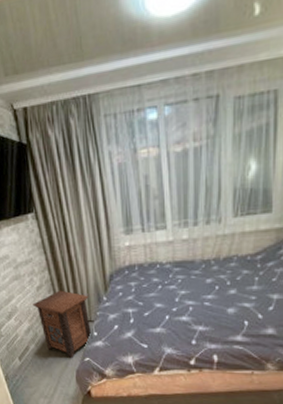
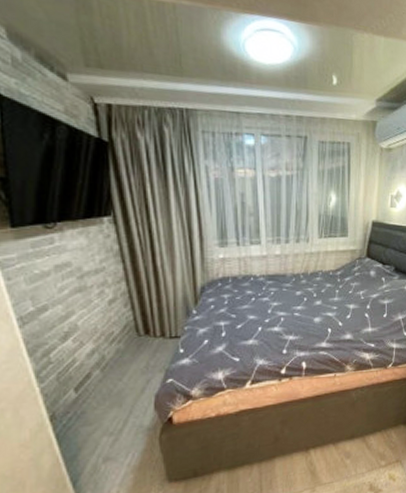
nightstand: present [33,290,93,359] -> none [101,303,178,383]

